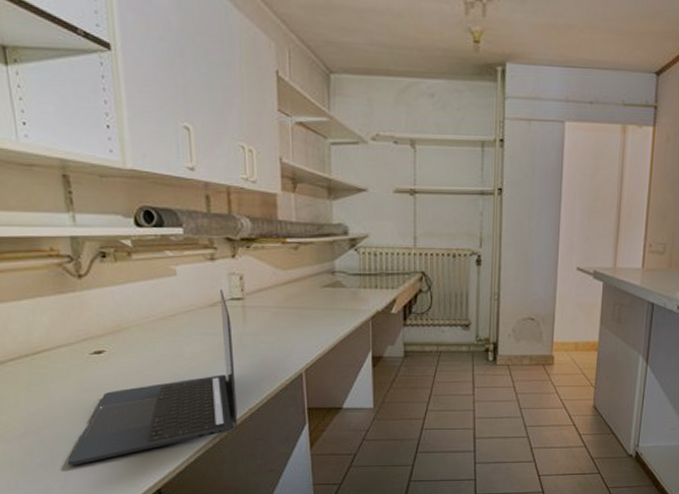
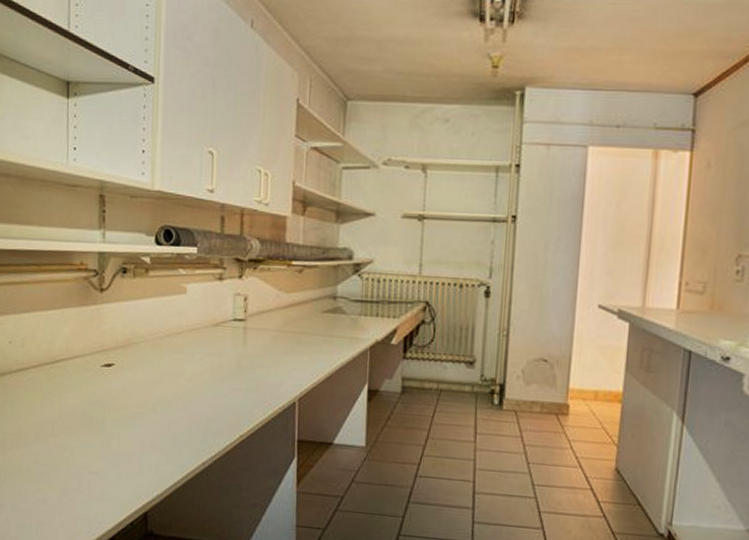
laptop: present [67,289,238,465] -> none [67,310,232,478]

